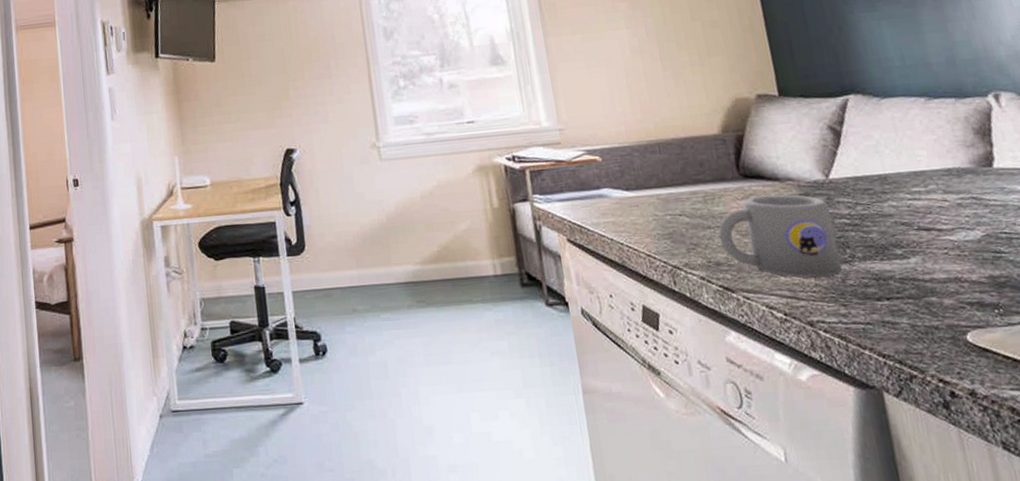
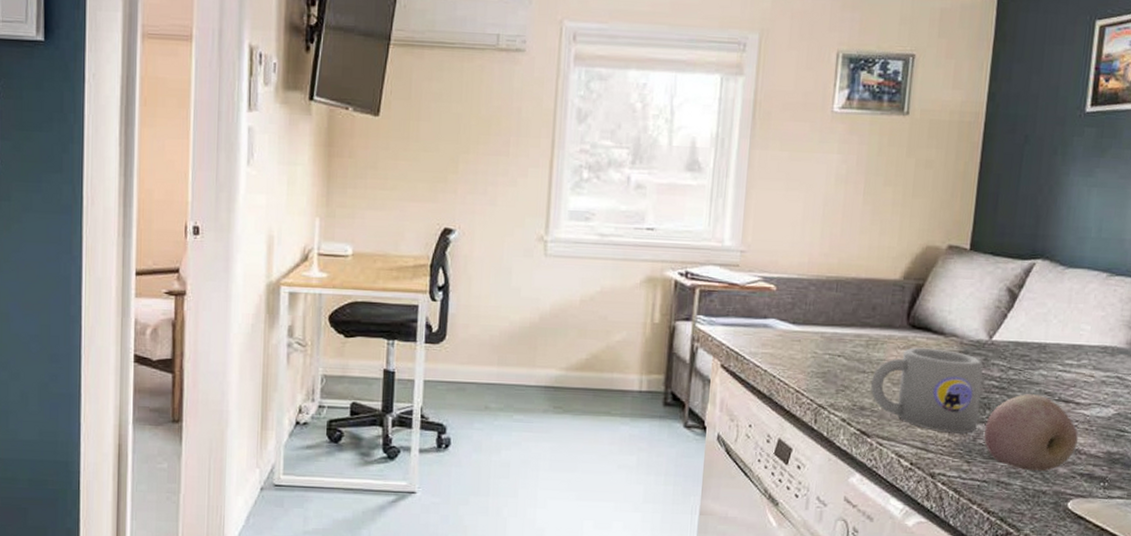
fruit: none [850,226,955,306] -> present [984,394,1078,472]

